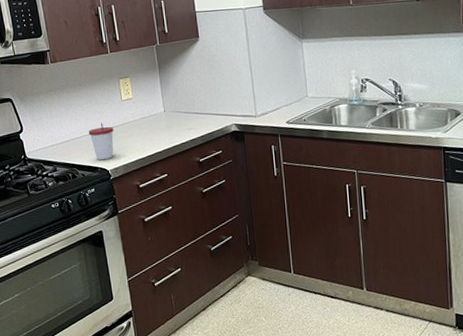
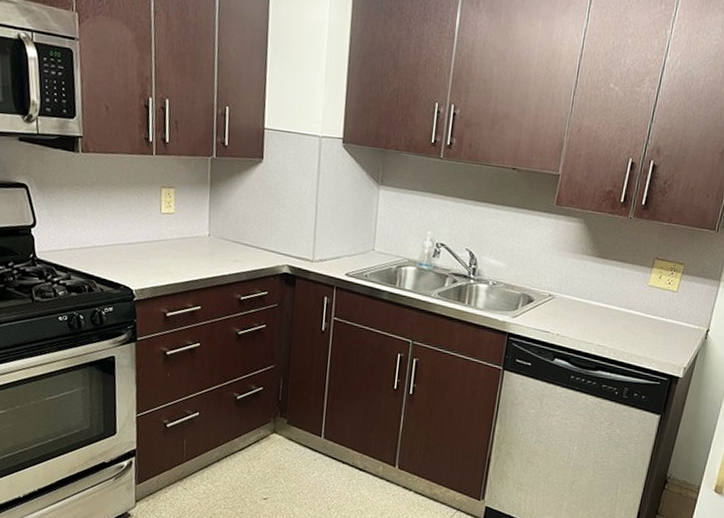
cup: present [88,122,114,160] -> none [115,233,147,277]

